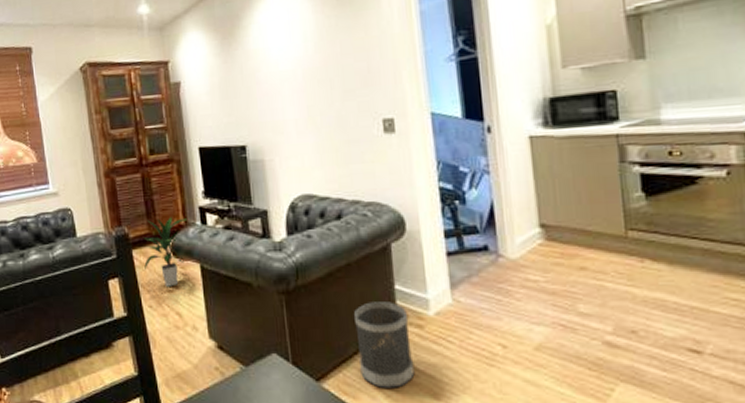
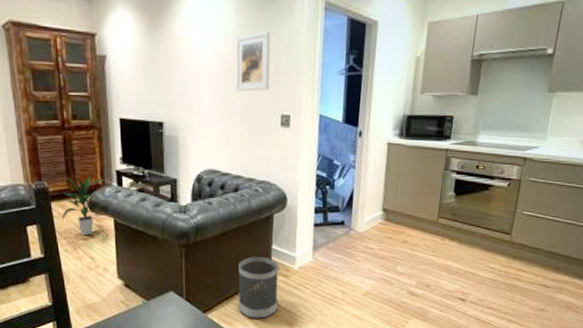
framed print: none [317,26,364,99] -> present [235,31,271,92]

